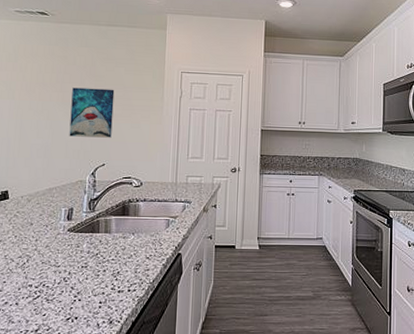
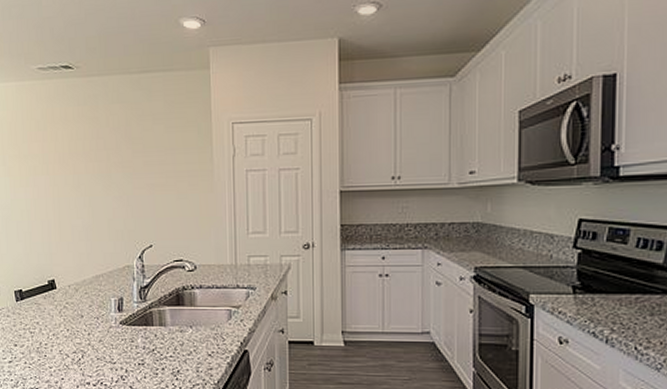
wall art: present [69,87,115,138] -> none [108,153,157,214]

